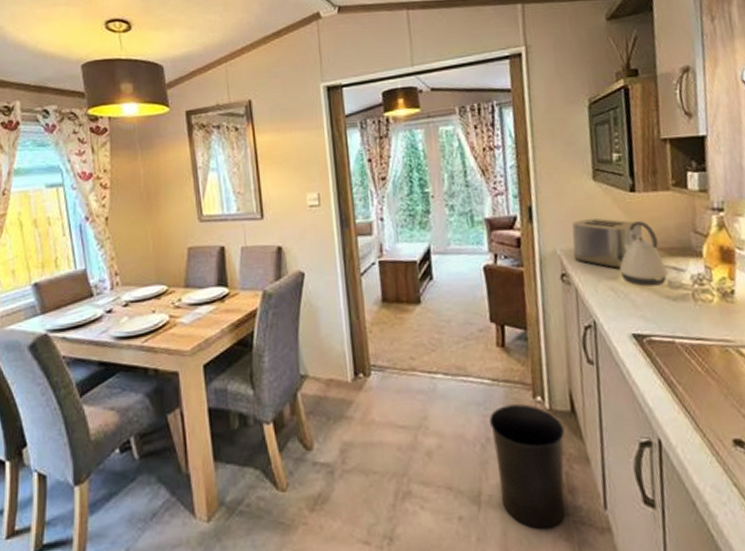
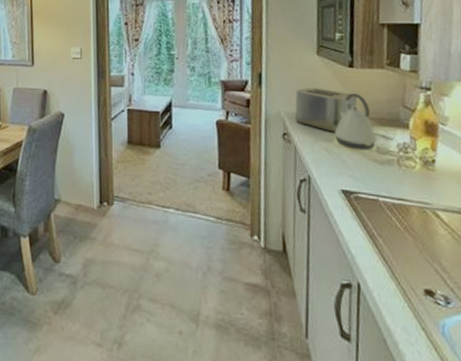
waste bin: present [489,404,566,529] -> none [212,241,276,350]

